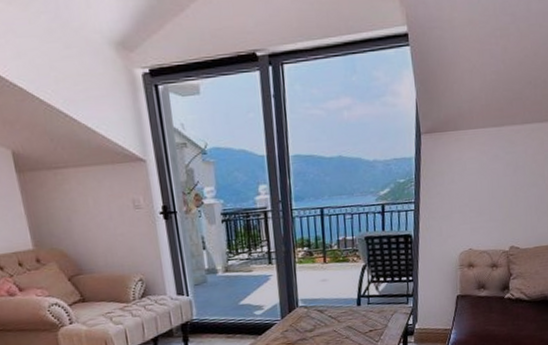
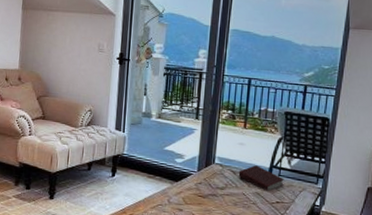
book: none [325,299,375,323] -> present [238,165,284,192]

